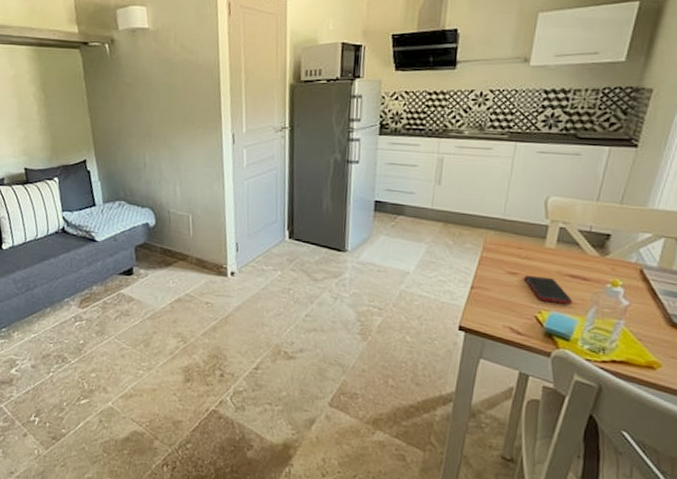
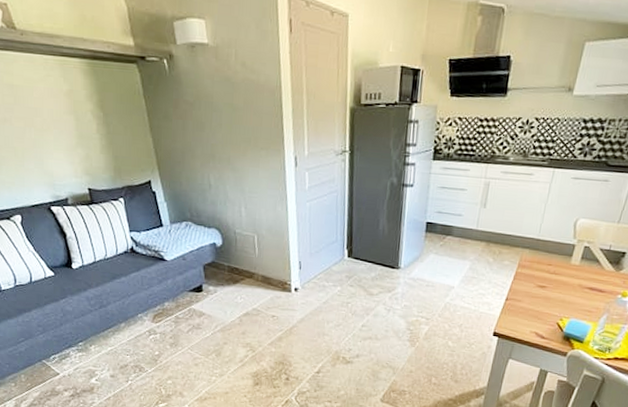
cell phone: present [524,275,572,305] -> none [551,288,589,313]

